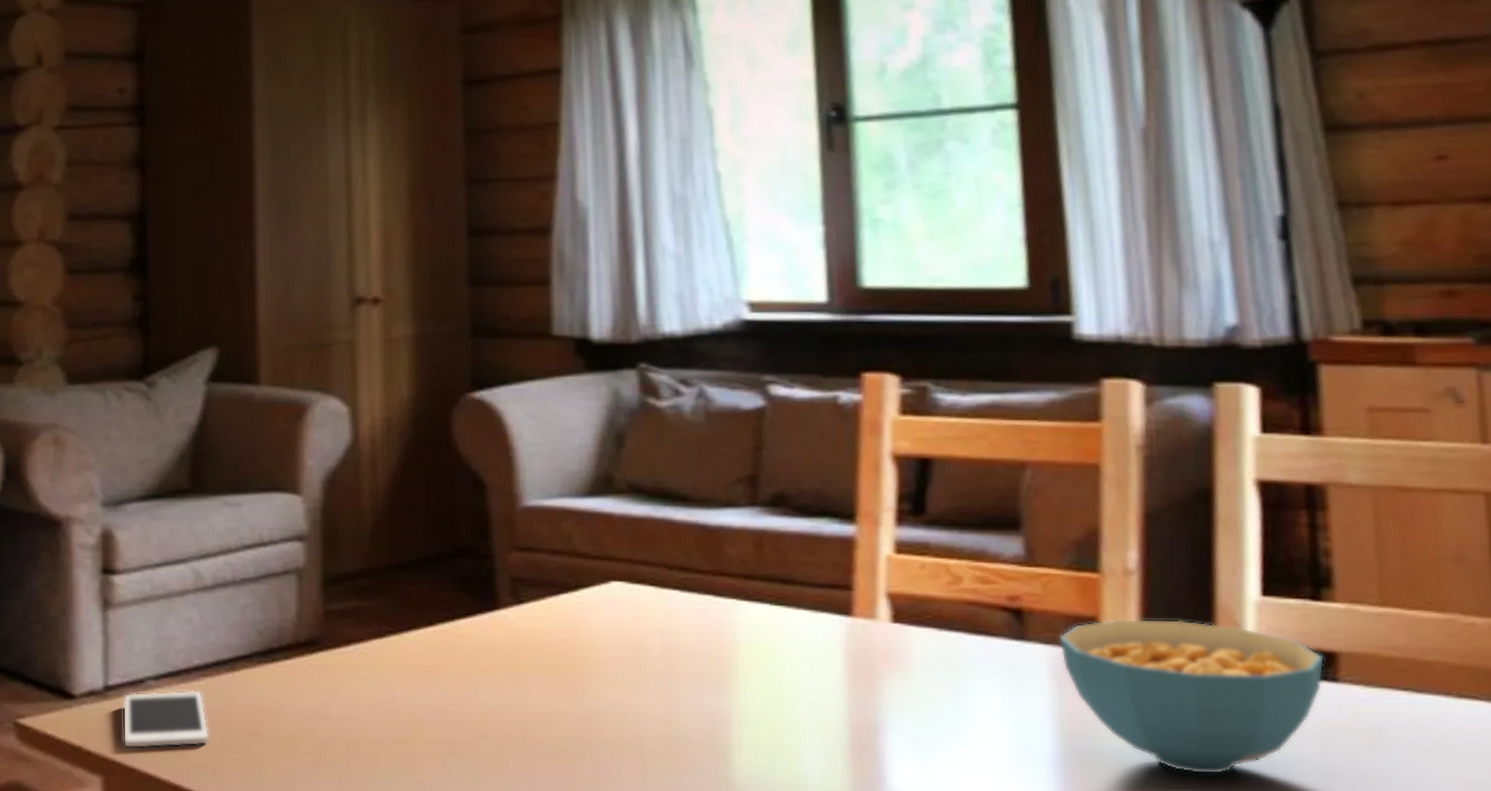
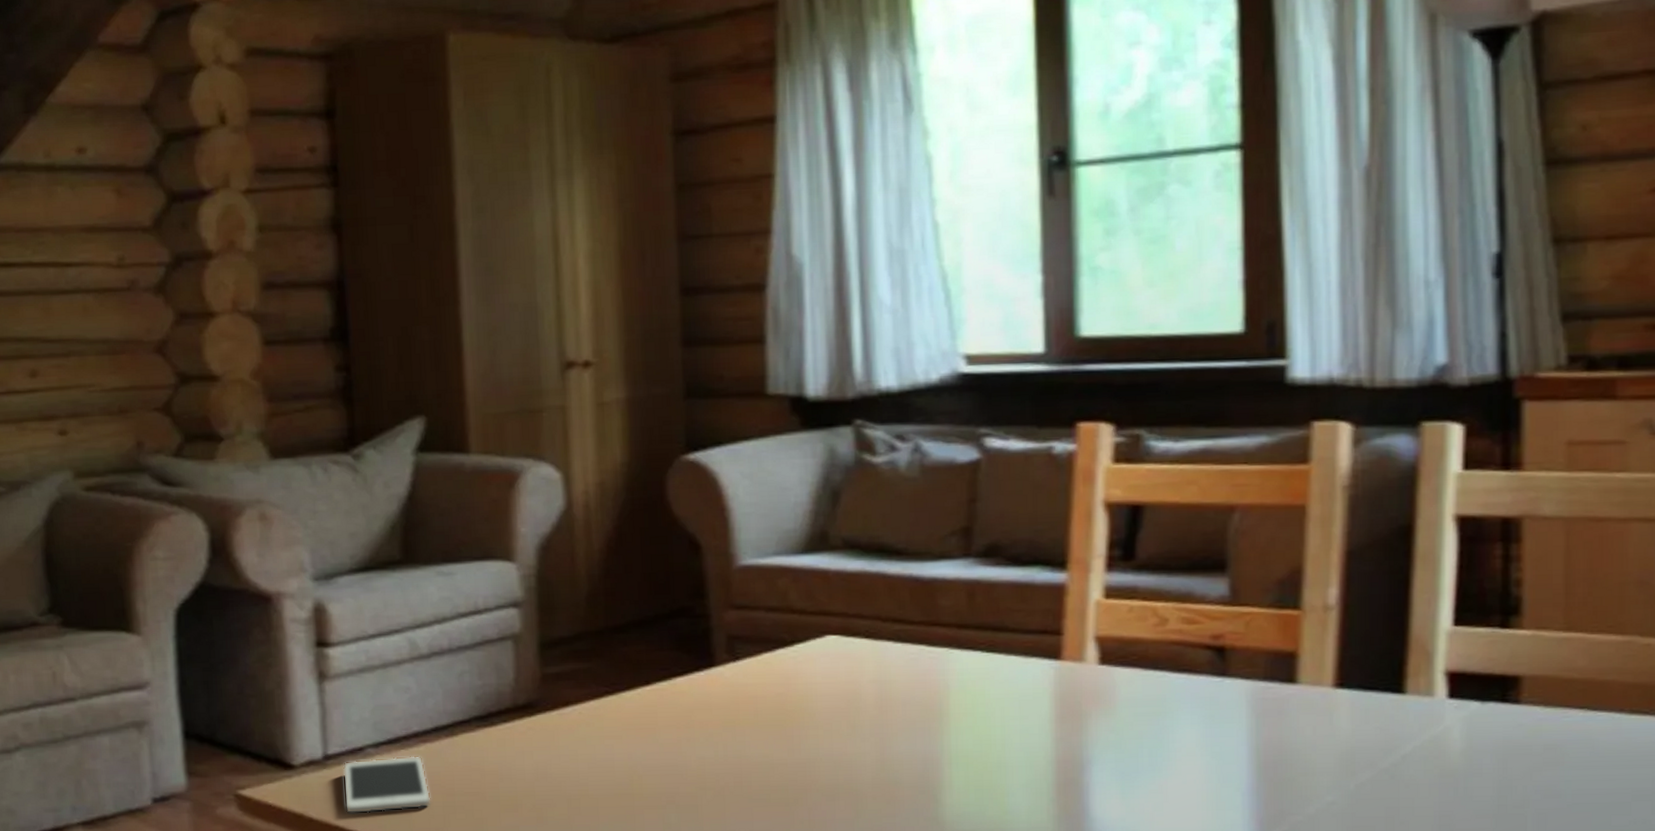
cereal bowl: present [1059,618,1325,775] -> none [1259,651,1509,794]

